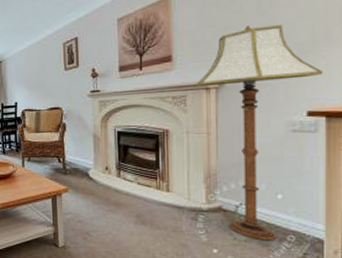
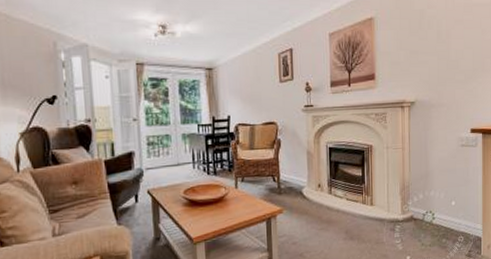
floor lamp: present [196,24,324,241] -> none [394,51,481,244]

